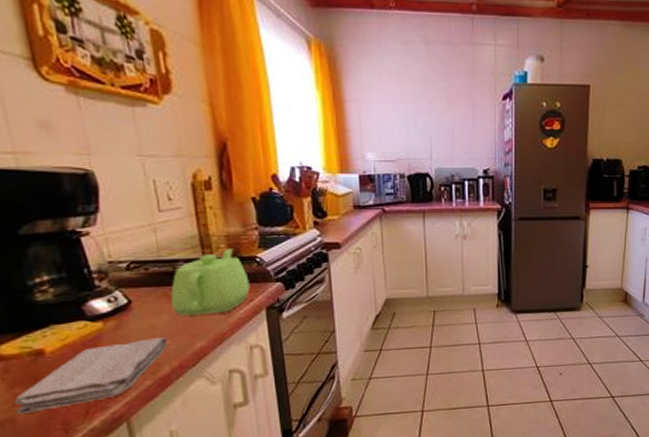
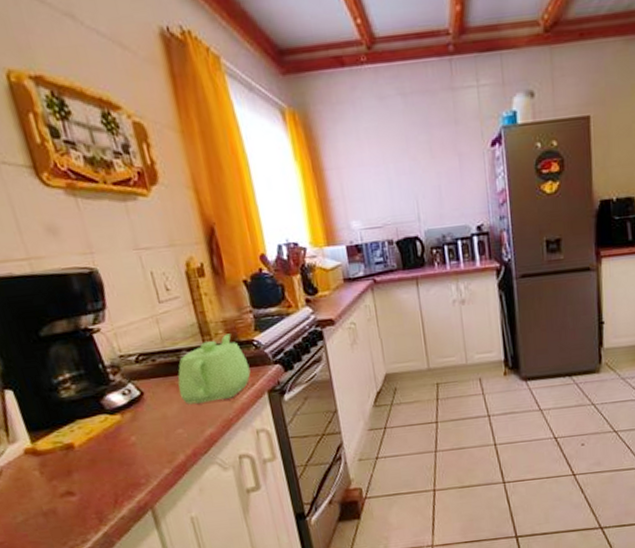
washcloth: present [14,338,168,415] -> none [53,427,180,506]

